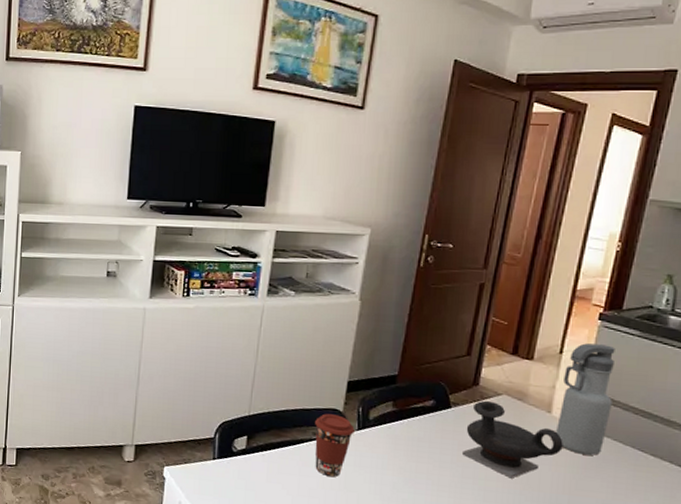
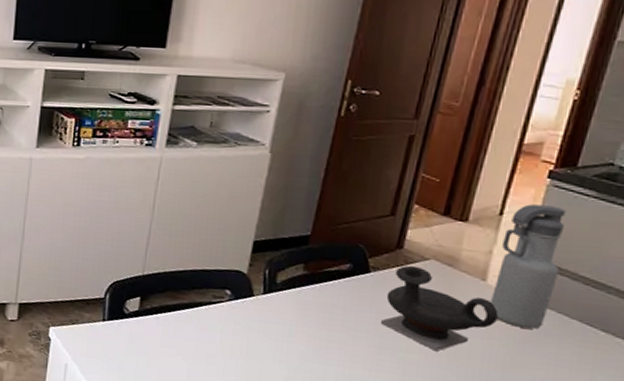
coffee cup: present [315,413,355,477] -> none [214,275,260,343]

